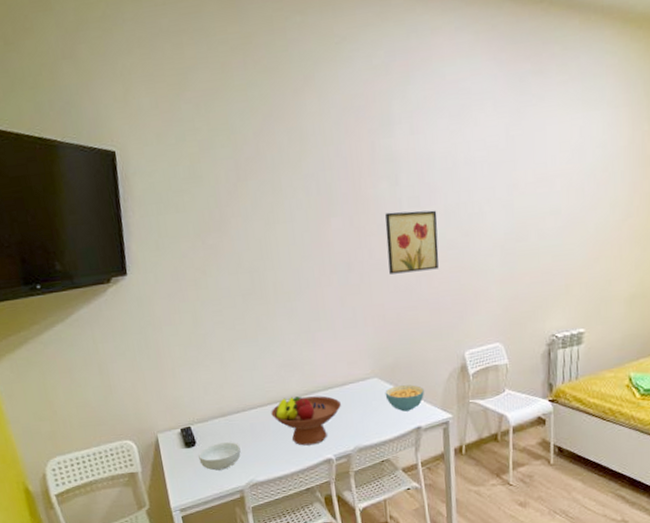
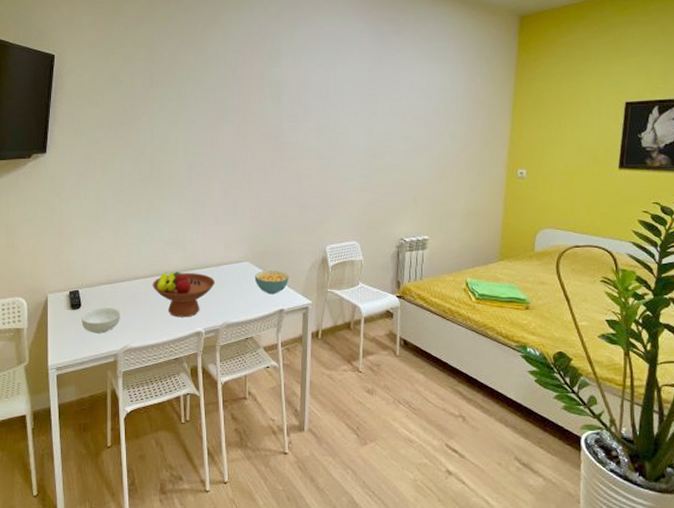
wall art: present [385,210,439,274] -> none [267,125,310,175]

